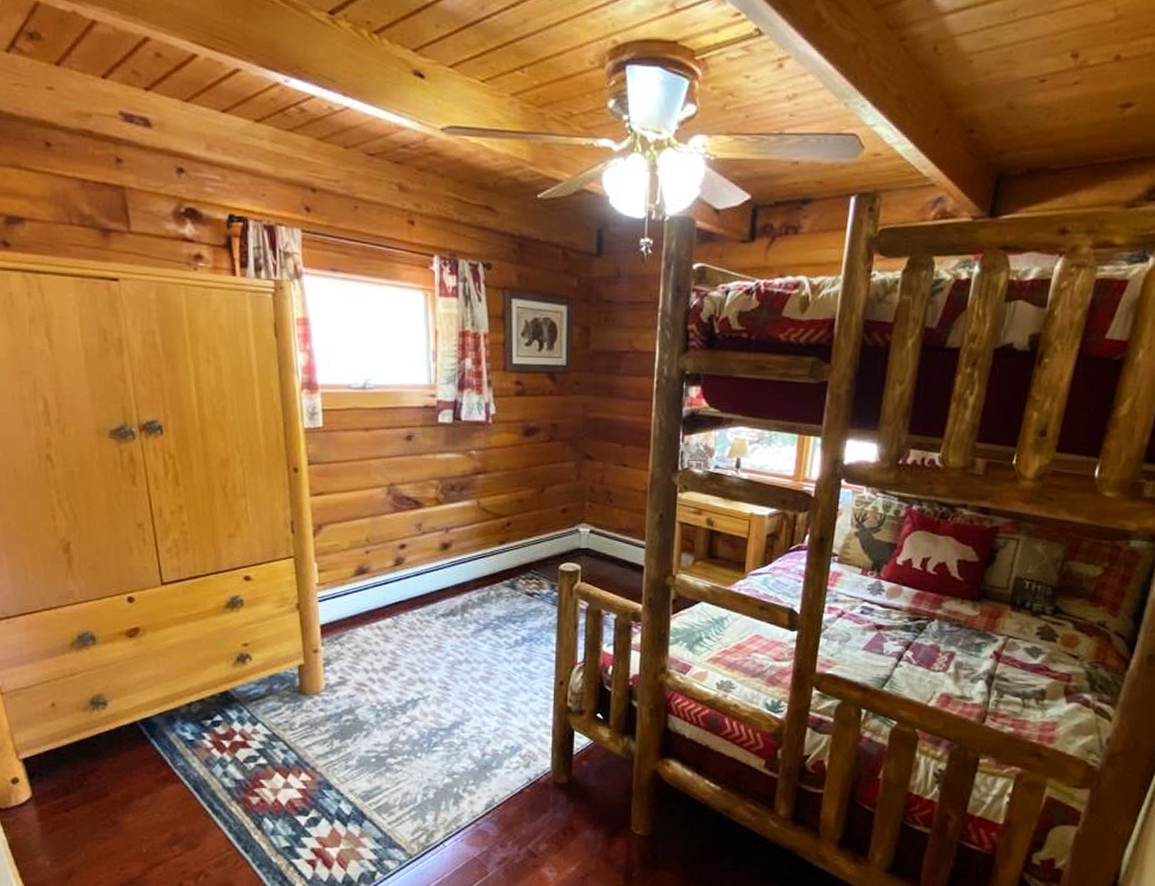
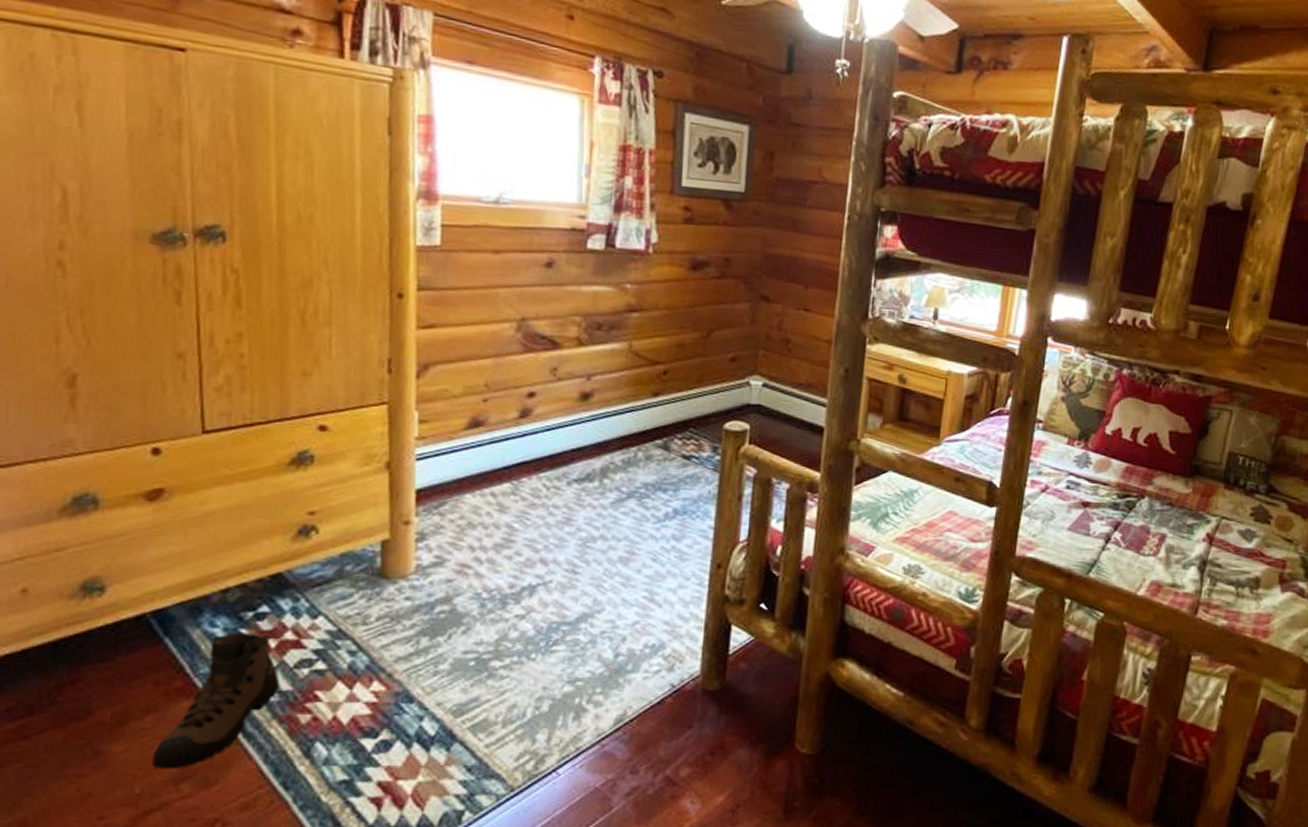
hiking boot: none [151,735,235,835] -> present [151,631,281,768]

